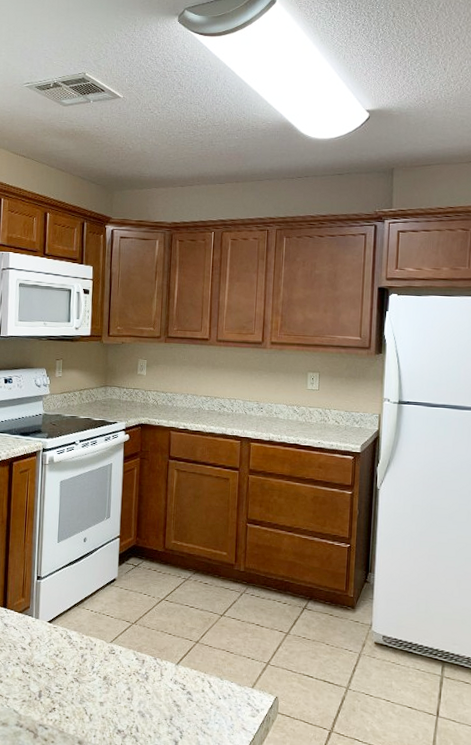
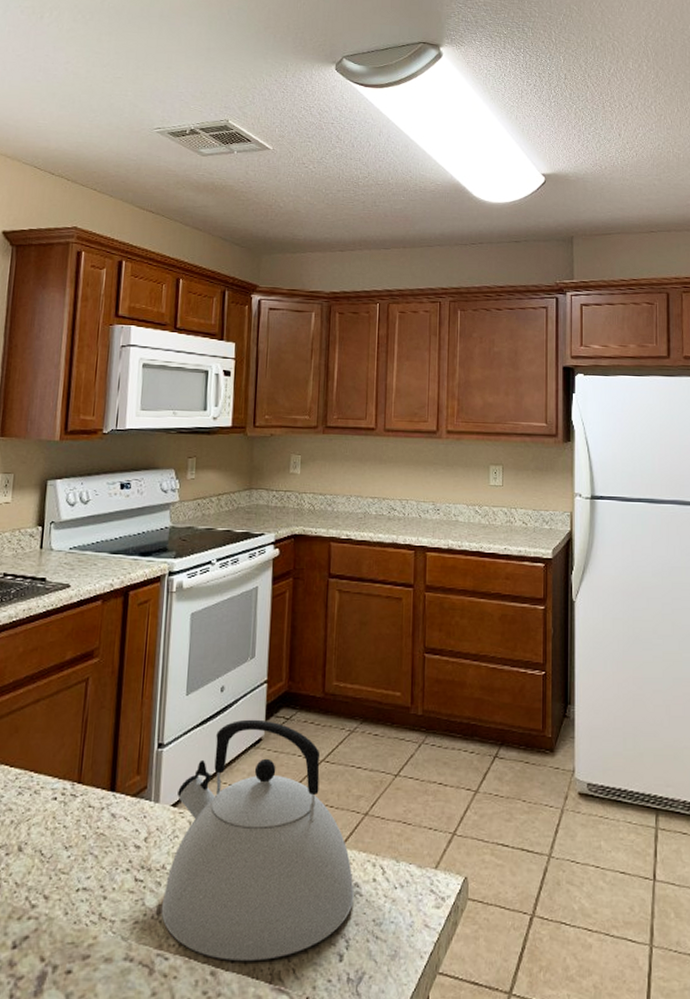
kettle: none [41,563,187,739] -> present [161,719,354,962]

